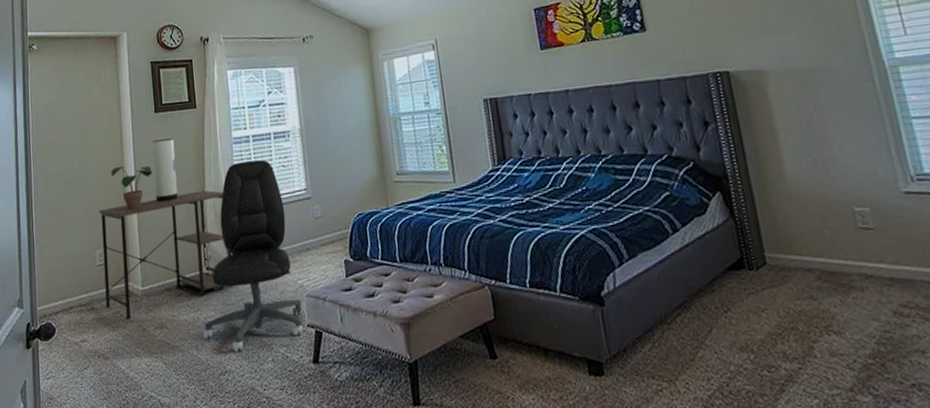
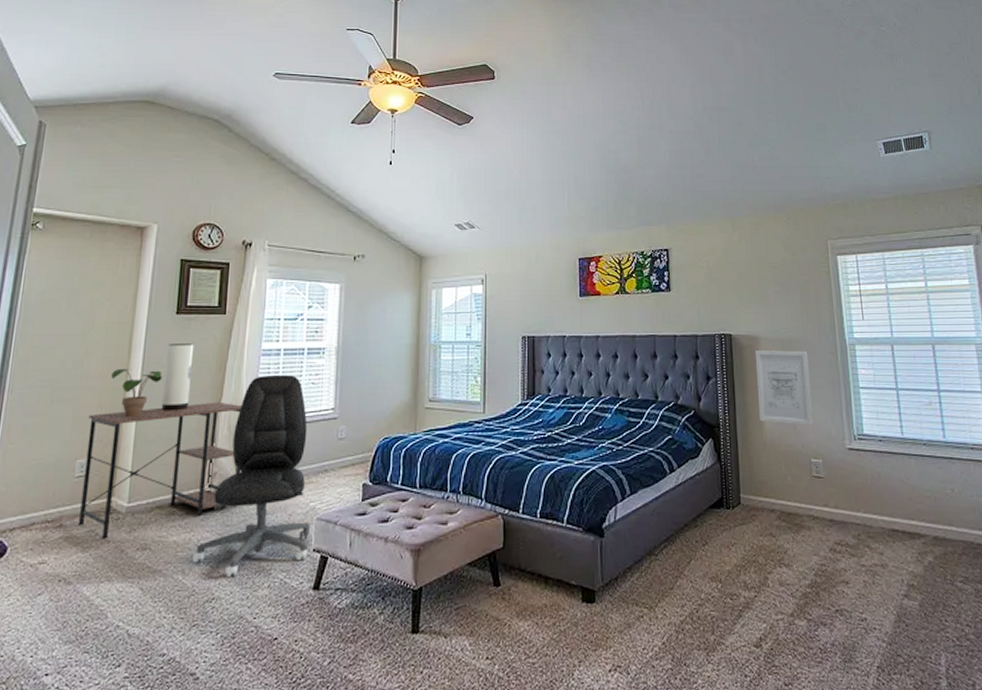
wall art: none [761,81,851,169] -> present [754,350,813,426]

